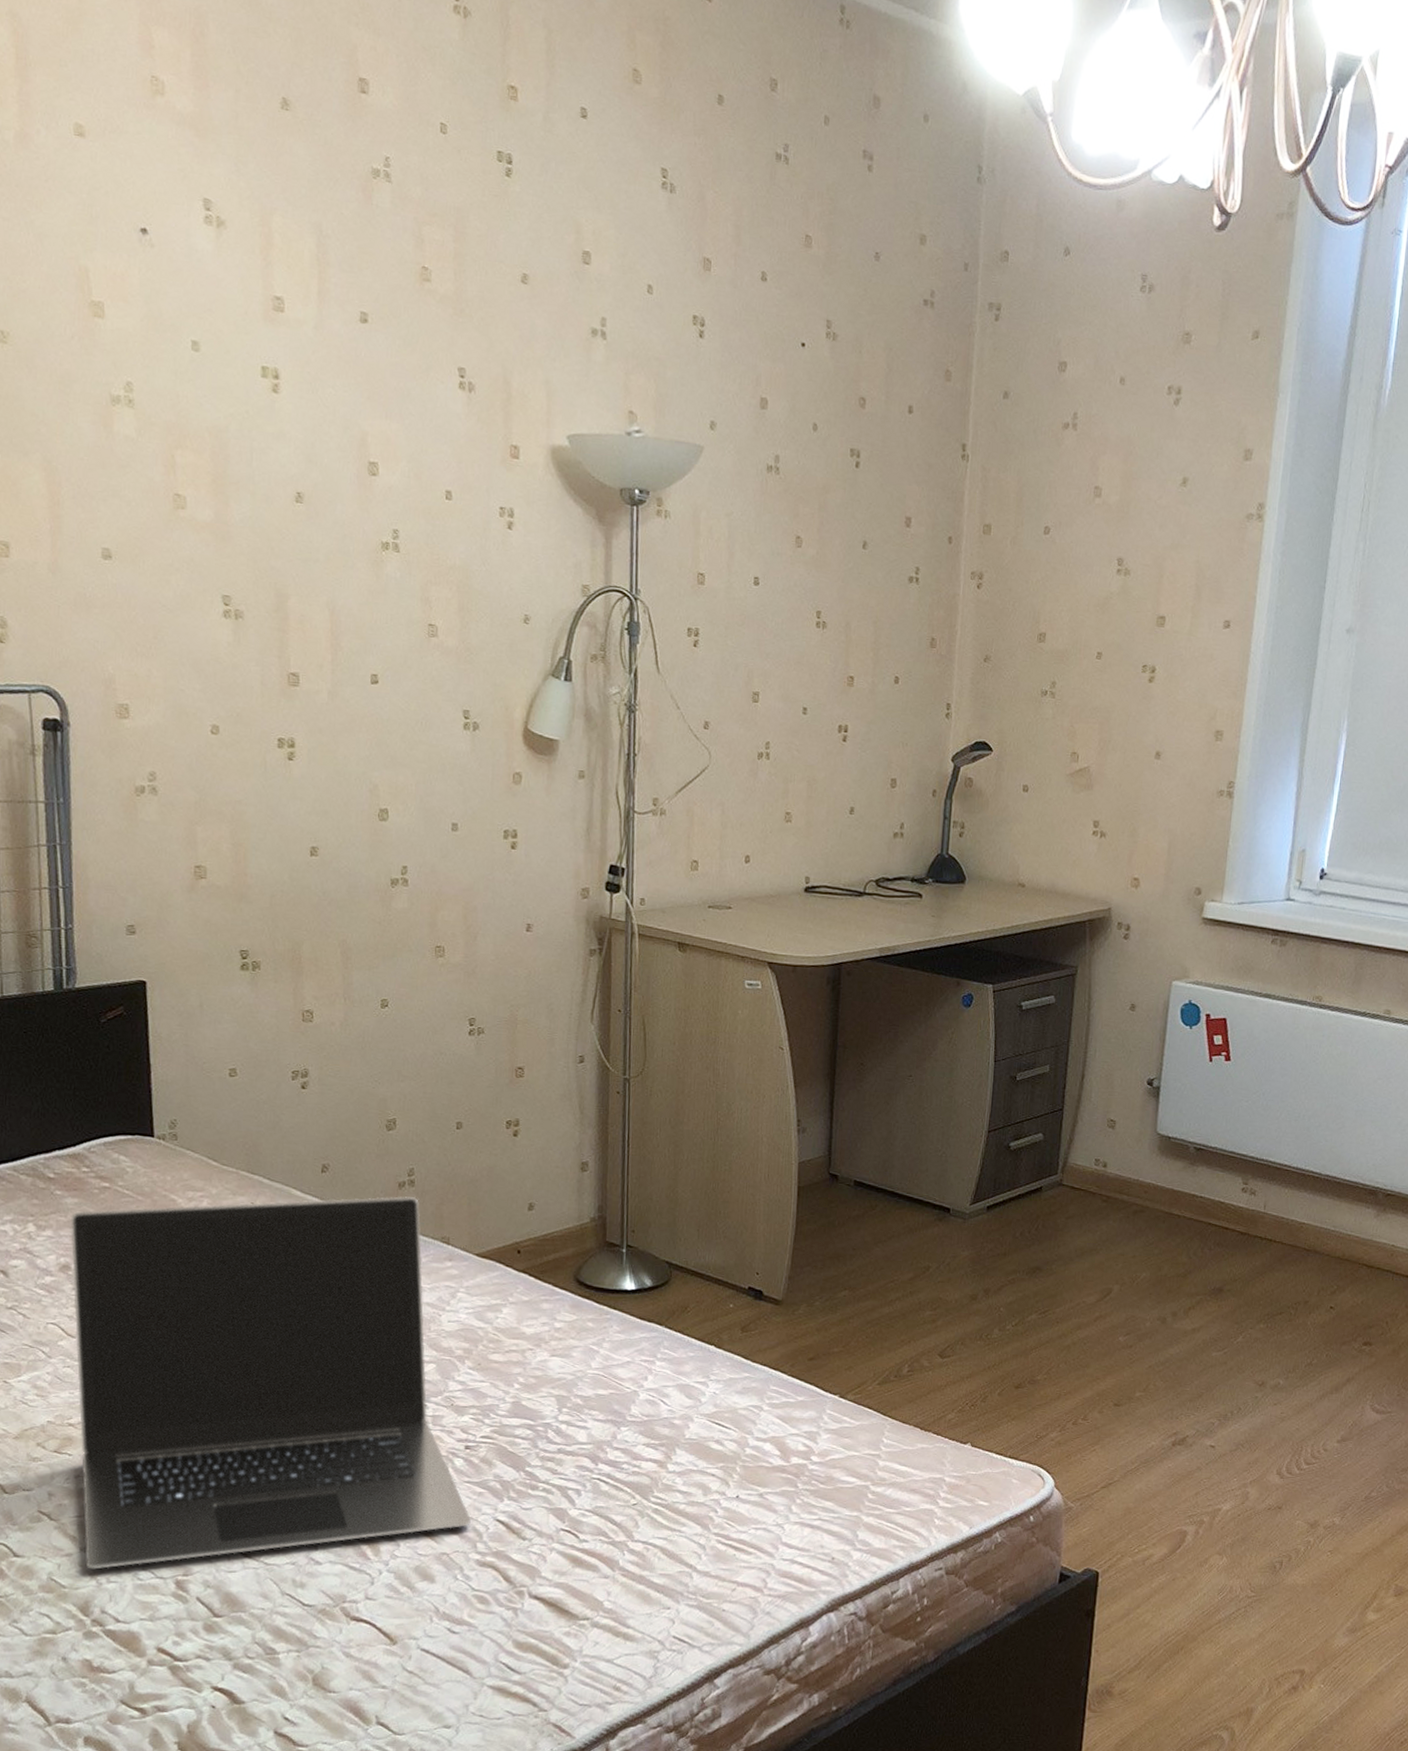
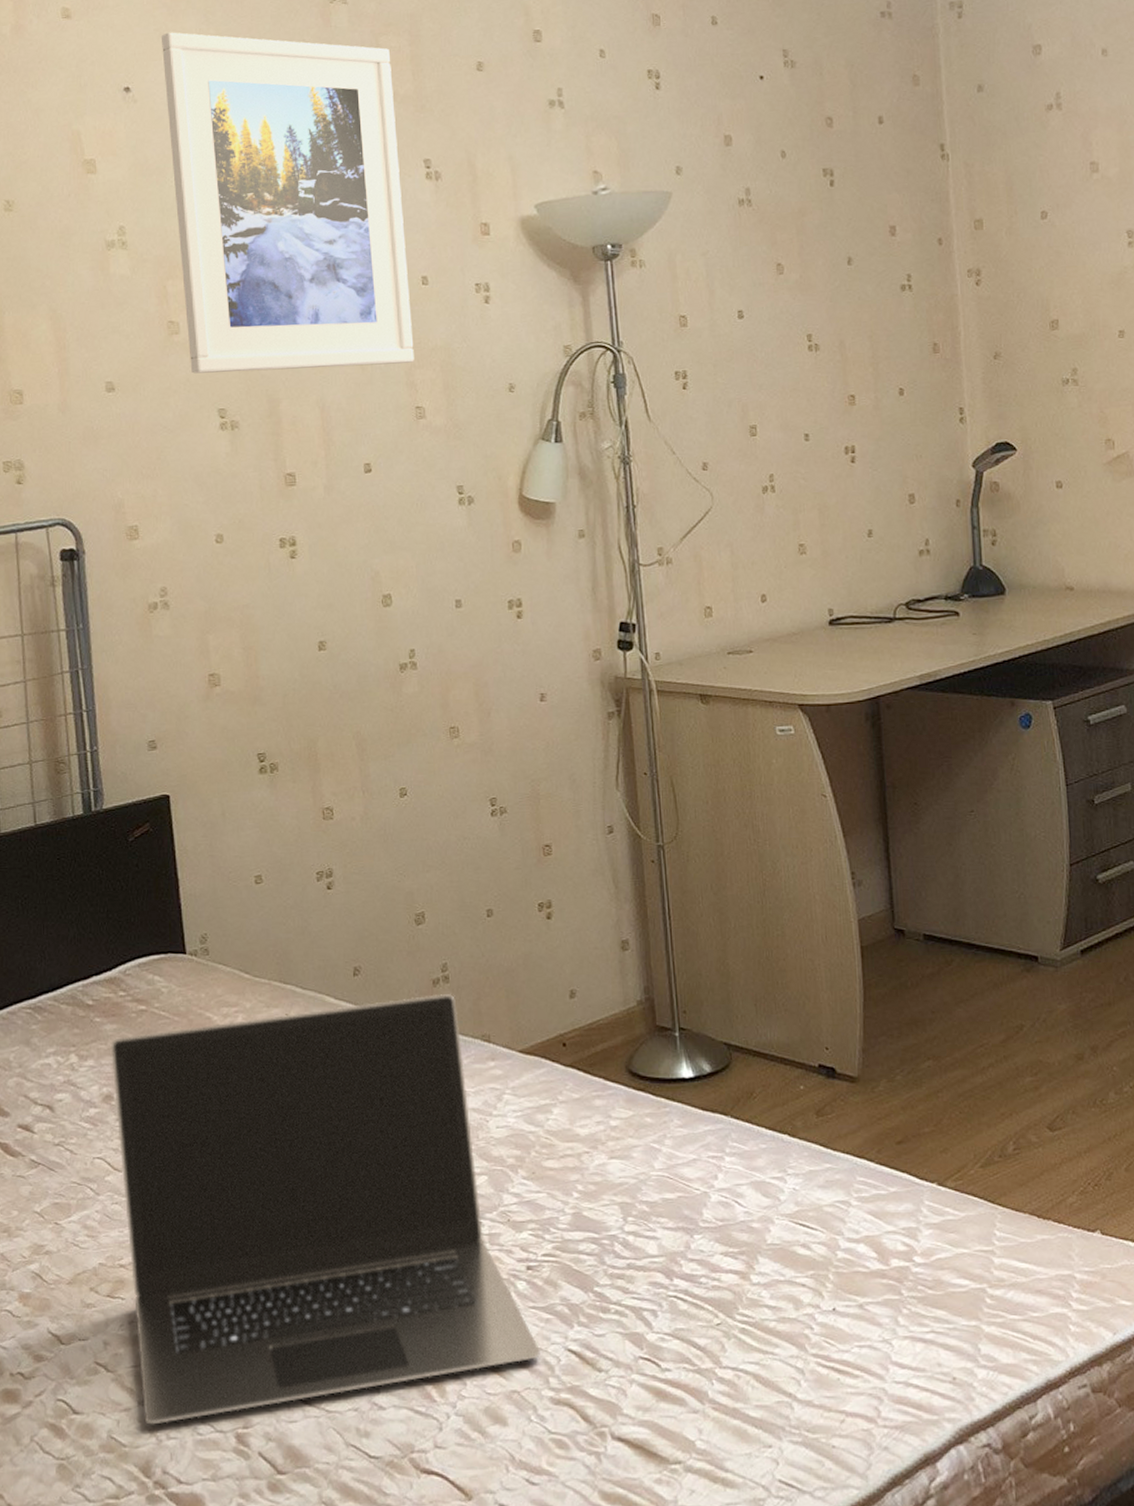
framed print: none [185,175,433,578] -> present [161,32,414,374]

